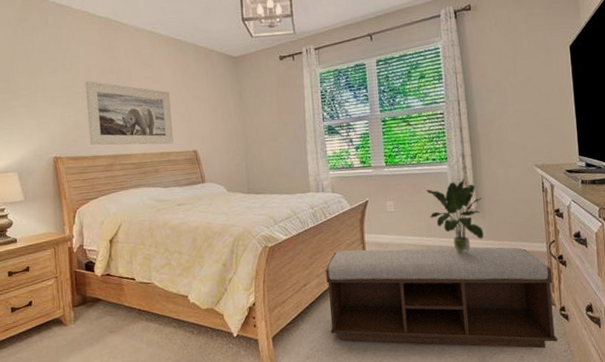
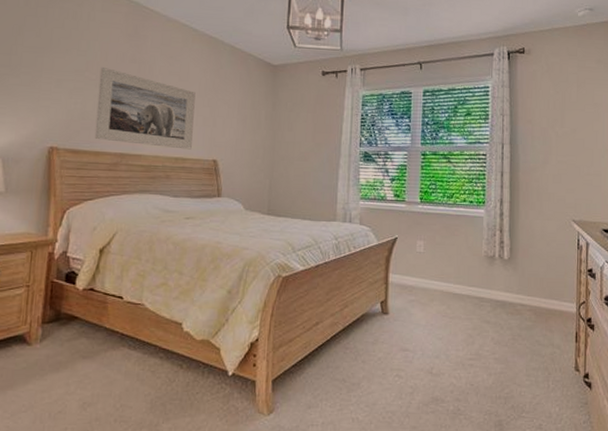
bench: present [325,247,557,349] -> none [338,290,579,417]
potted plant: present [426,179,484,255] -> none [460,226,516,308]

